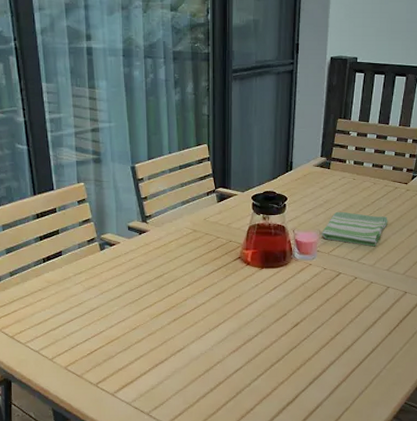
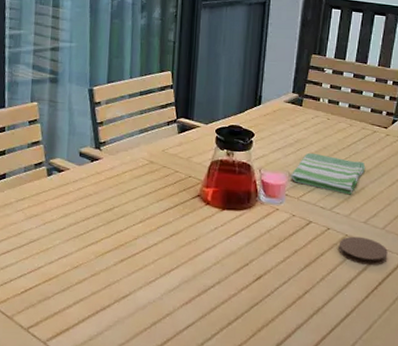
coaster: none [365,282,408,307] -> present [339,236,388,266]

